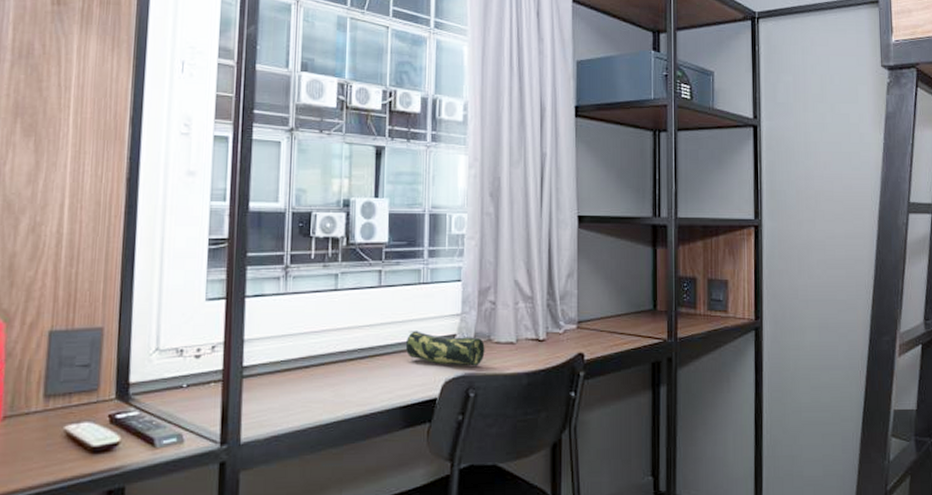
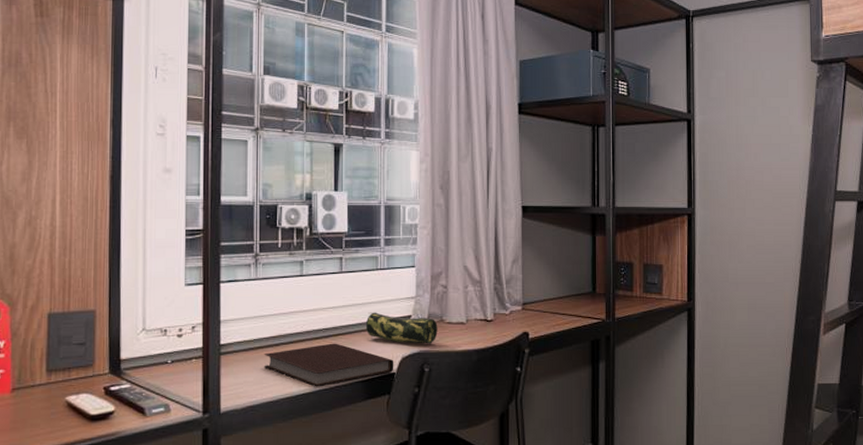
notebook: none [290,365,436,414] -> present [263,343,394,387]

